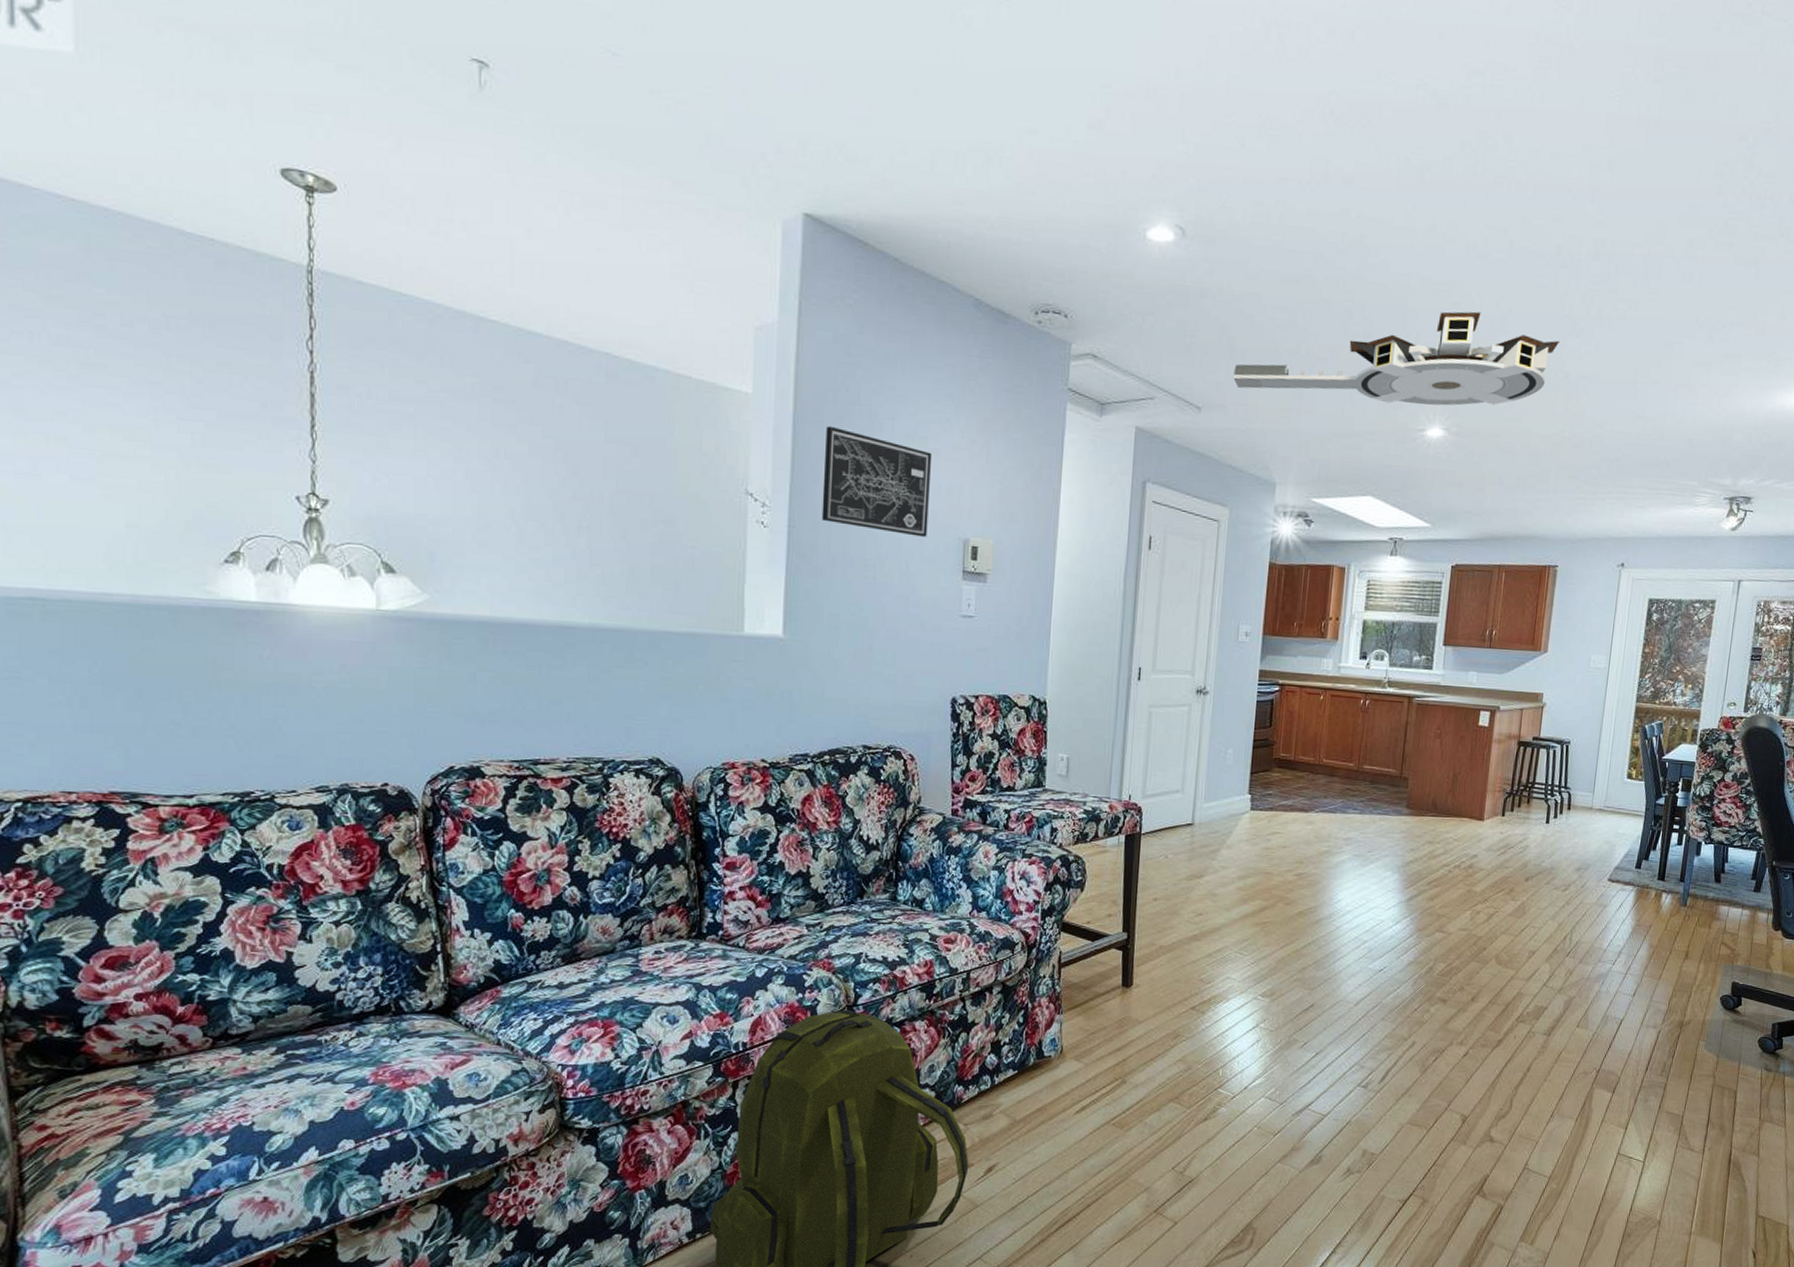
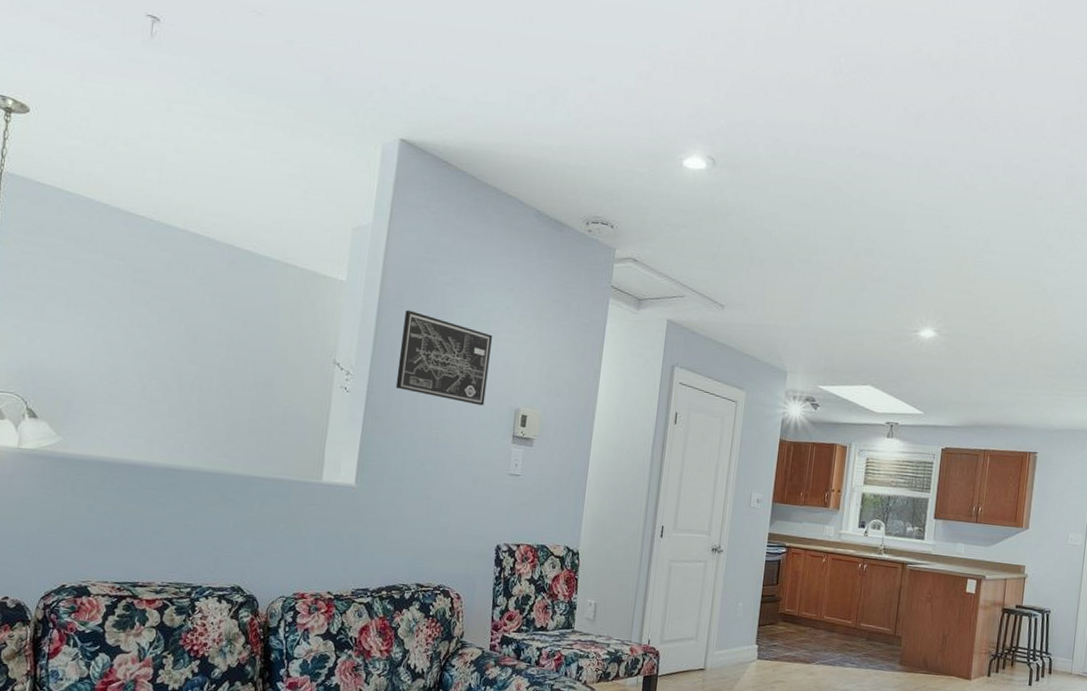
architectural model: present [1233,311,1559,406] -> none [752,233,1037,312]

